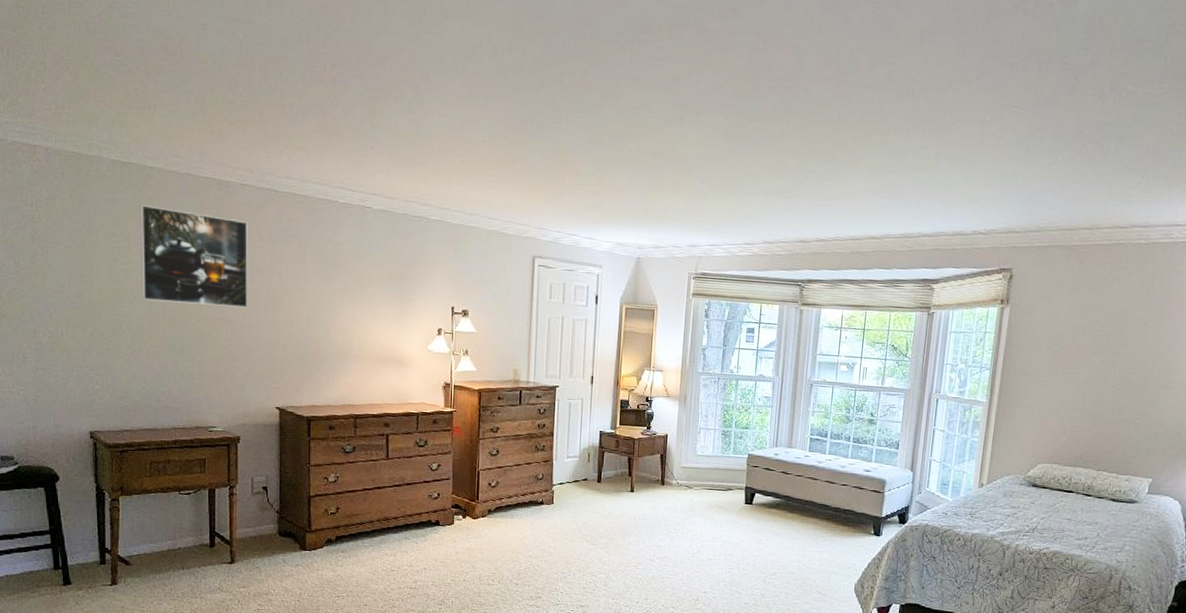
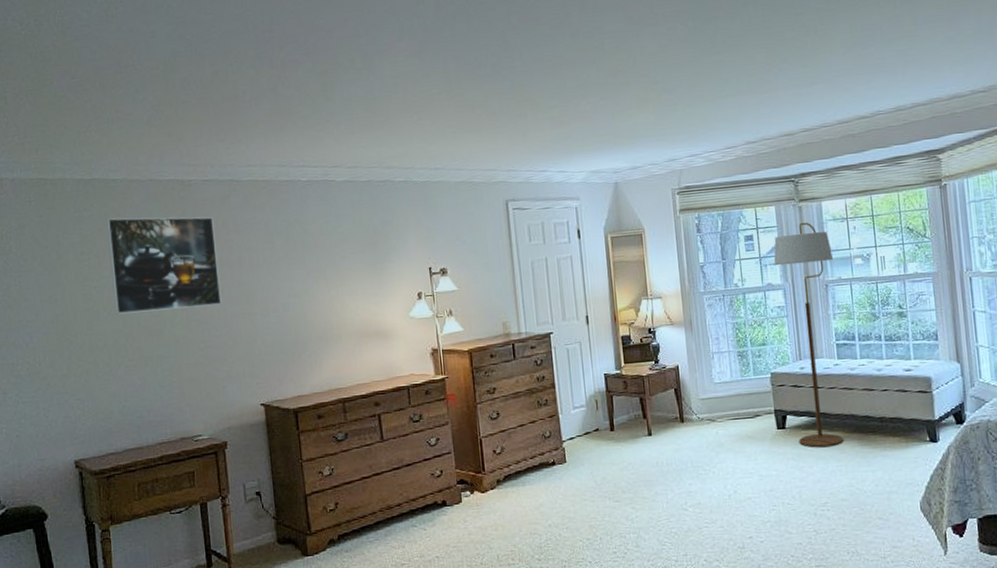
floor lamp: none [761,324,822,526] -> present [773,222,844,448]

